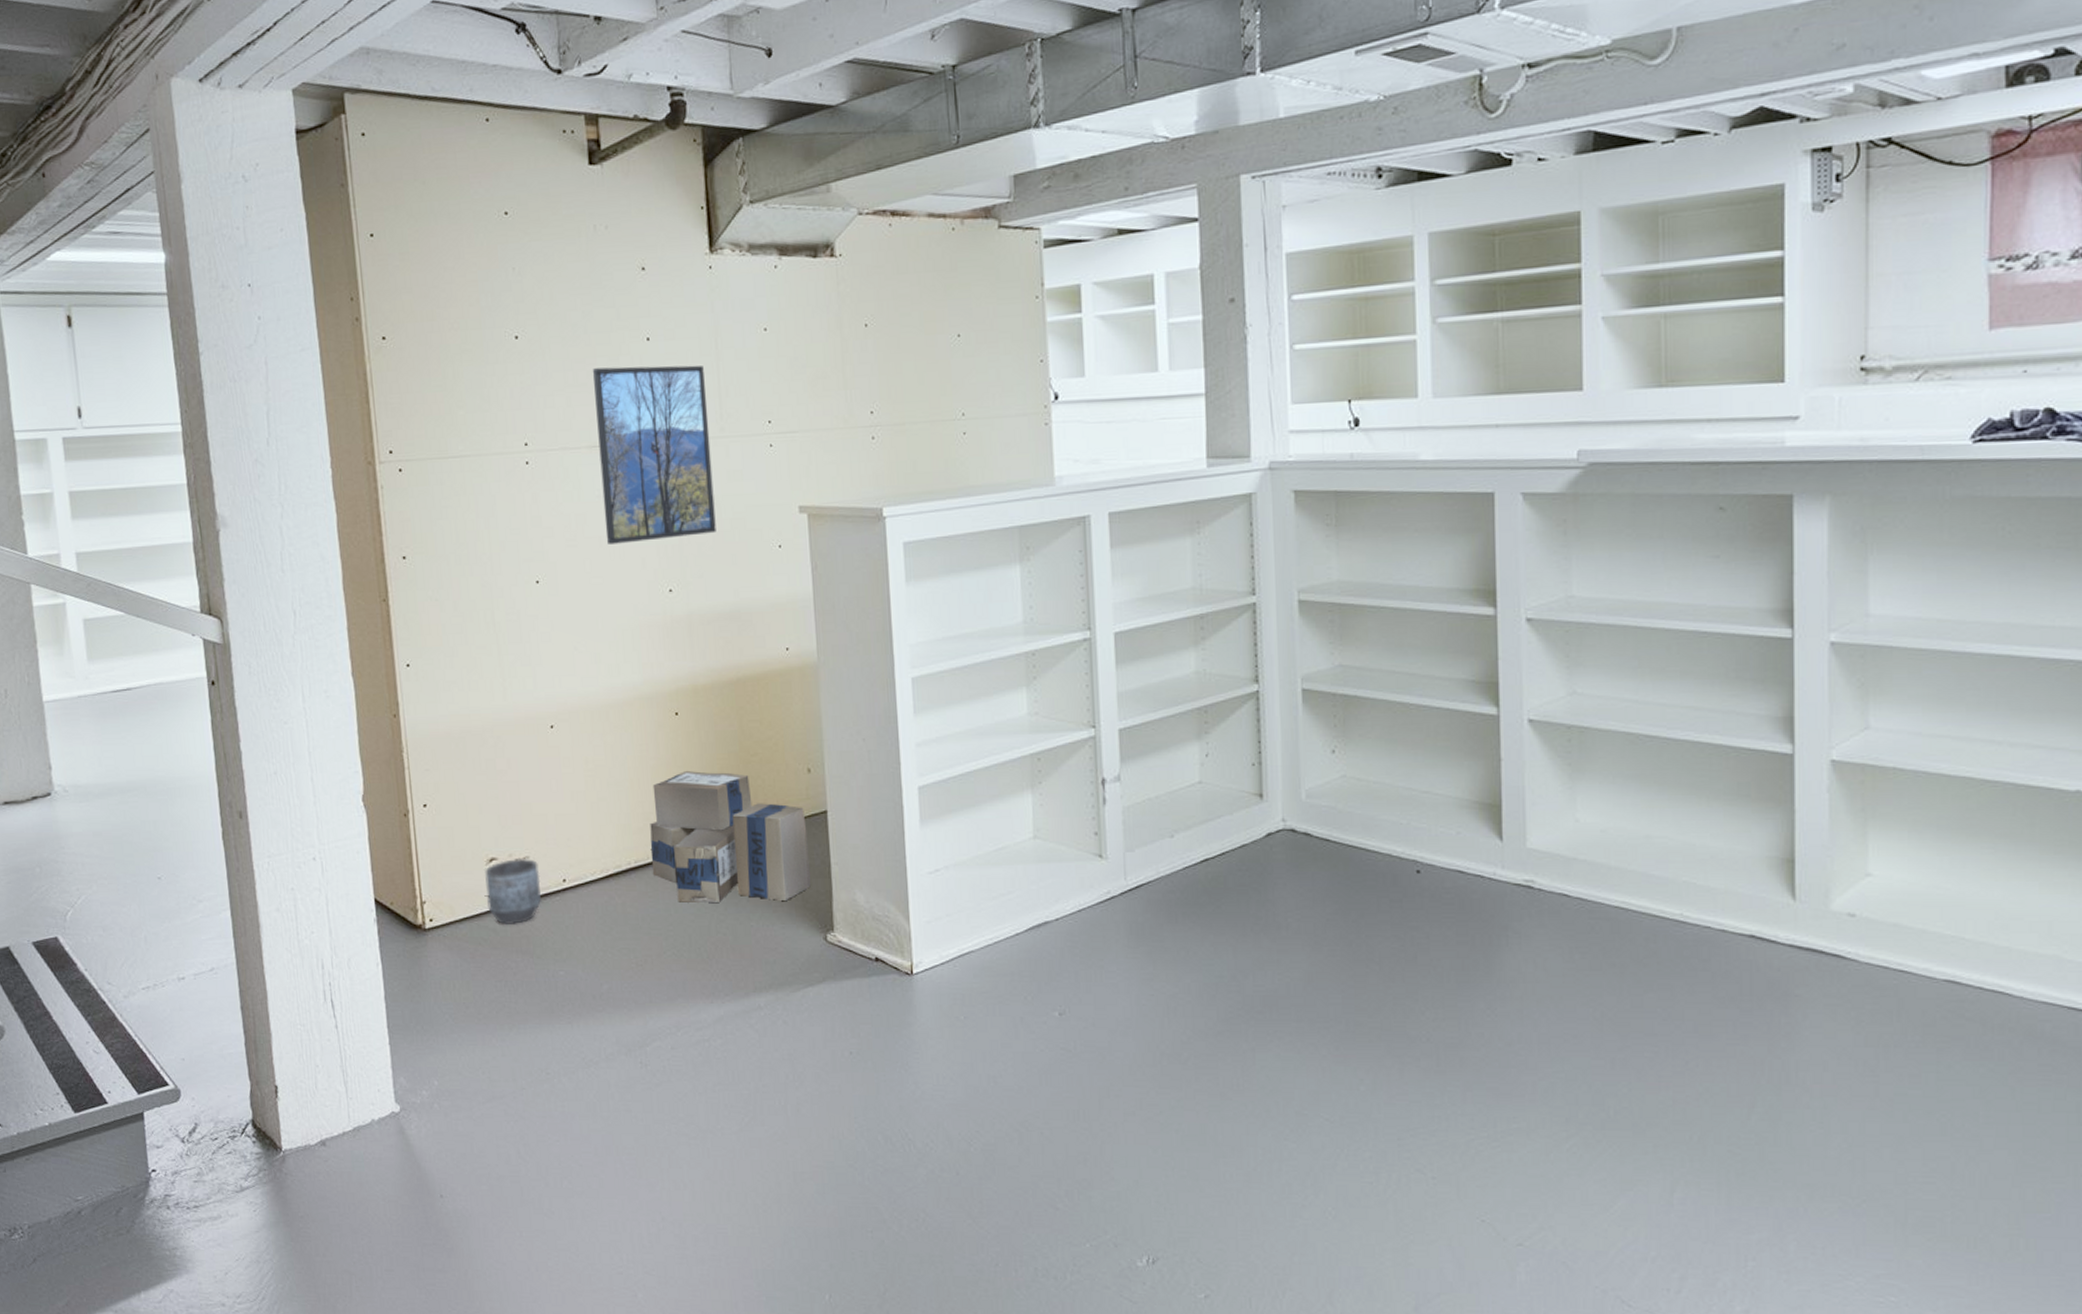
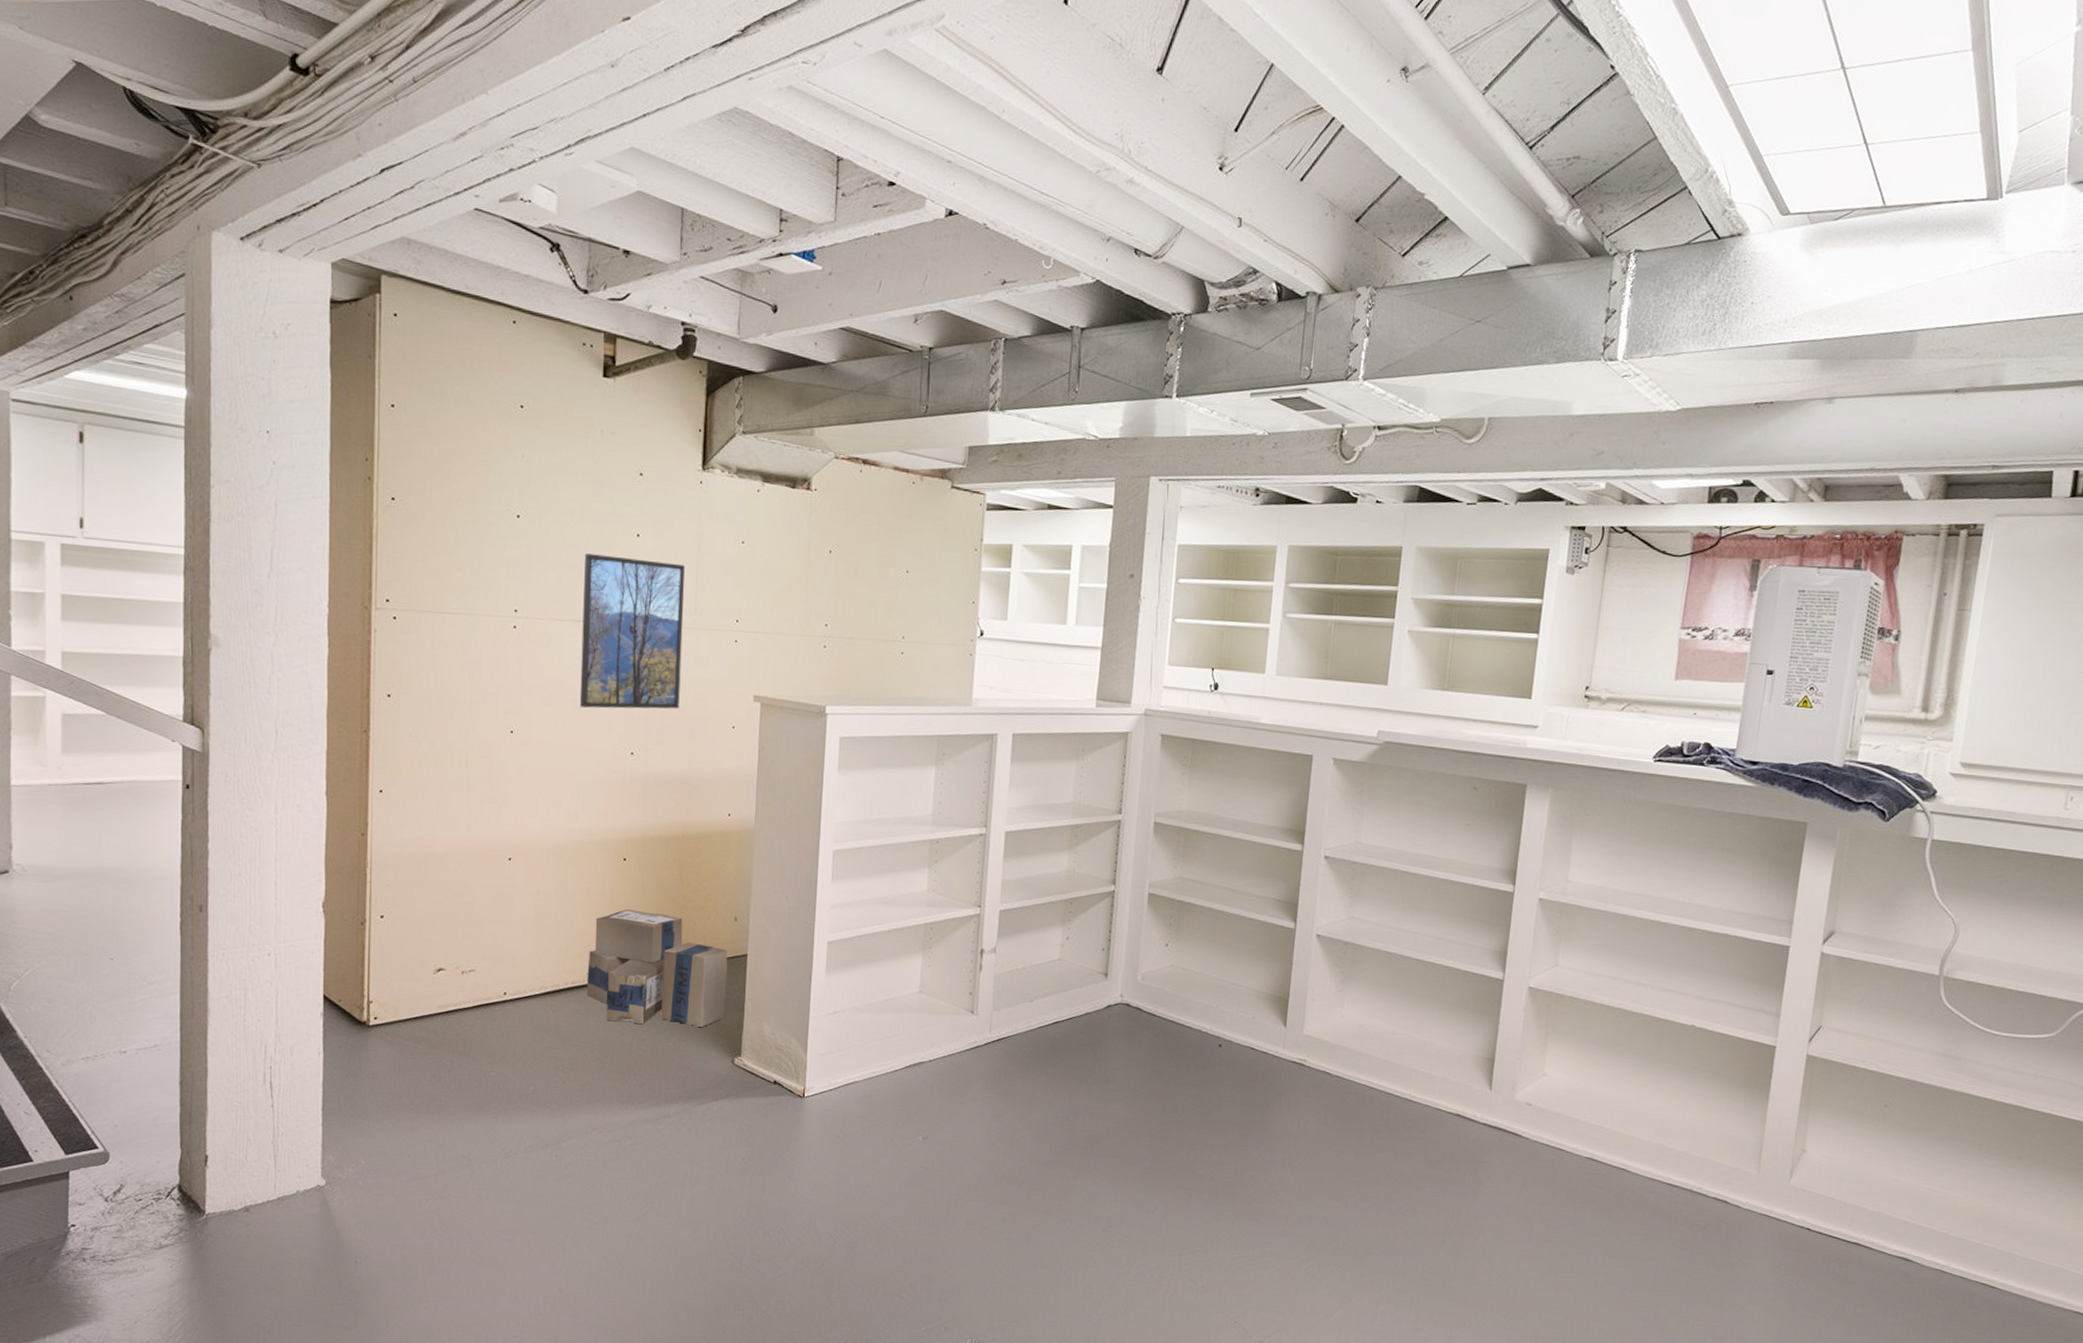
planter: present [485,857,541,924] -> none [431,970,483,1028]

